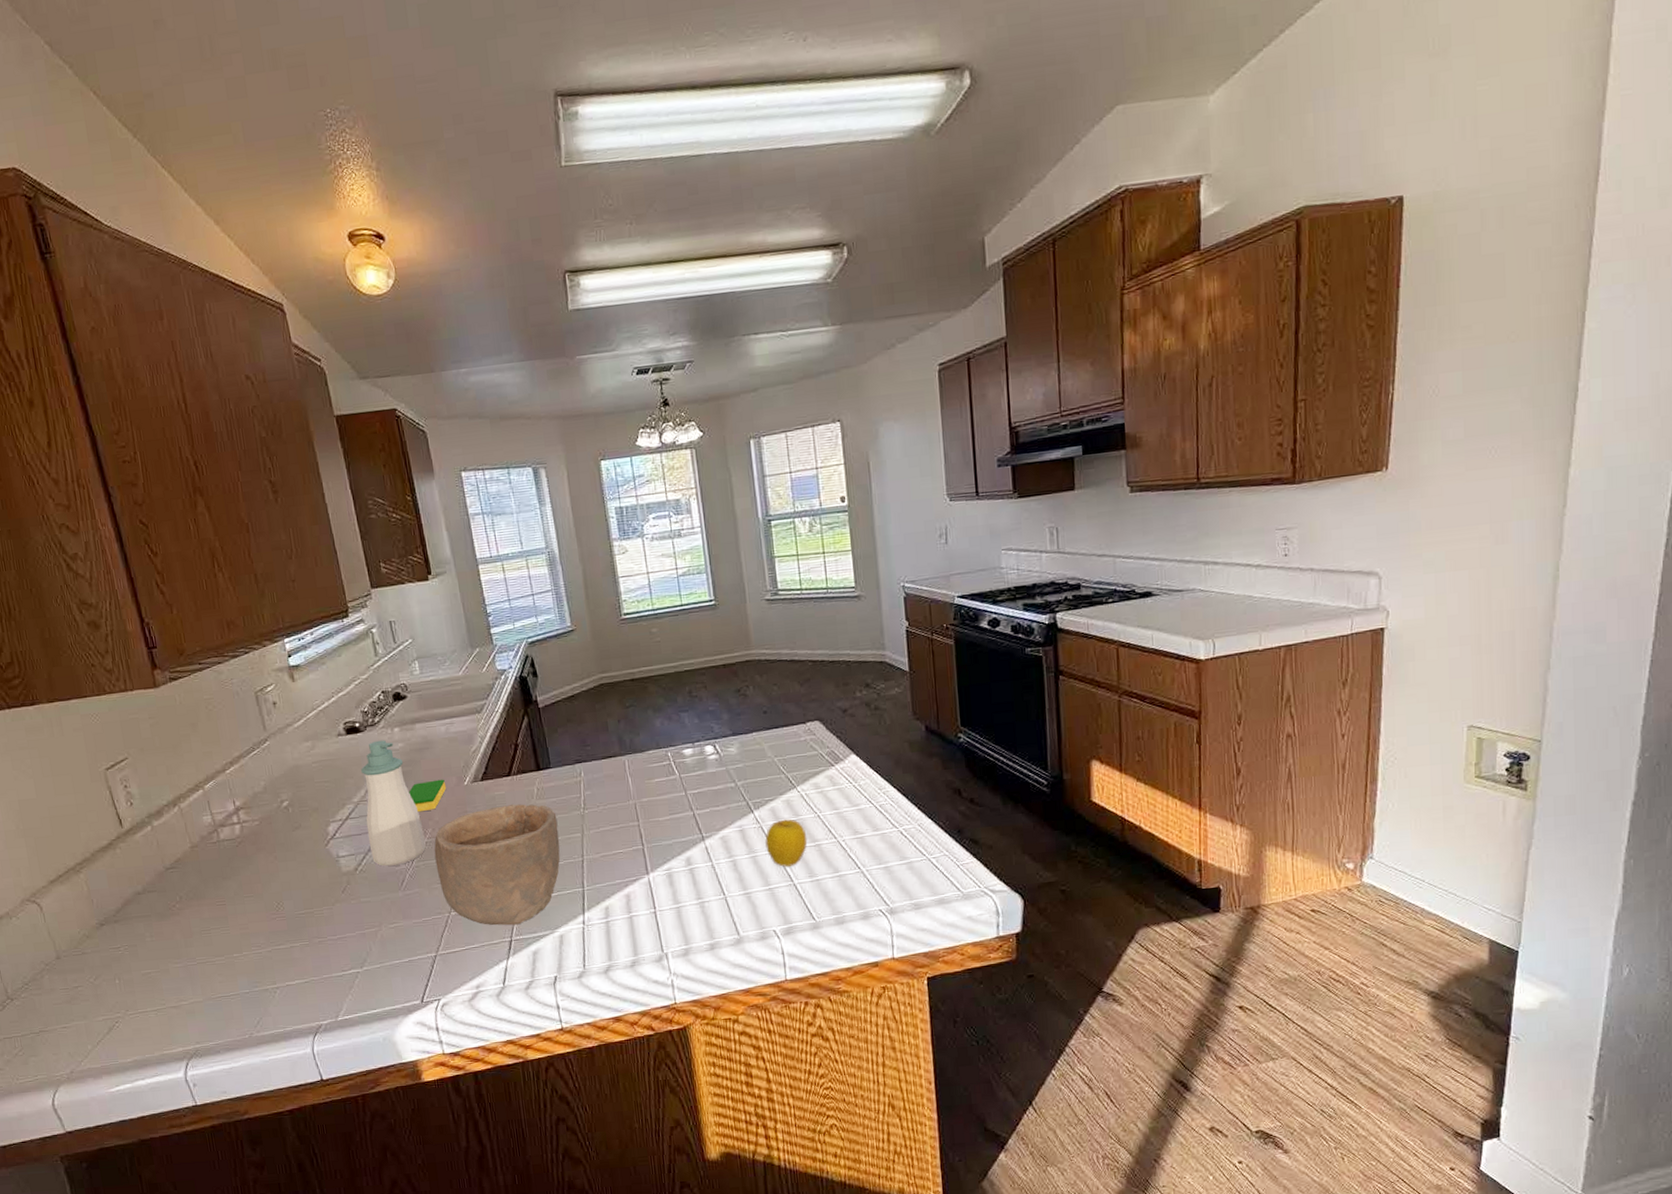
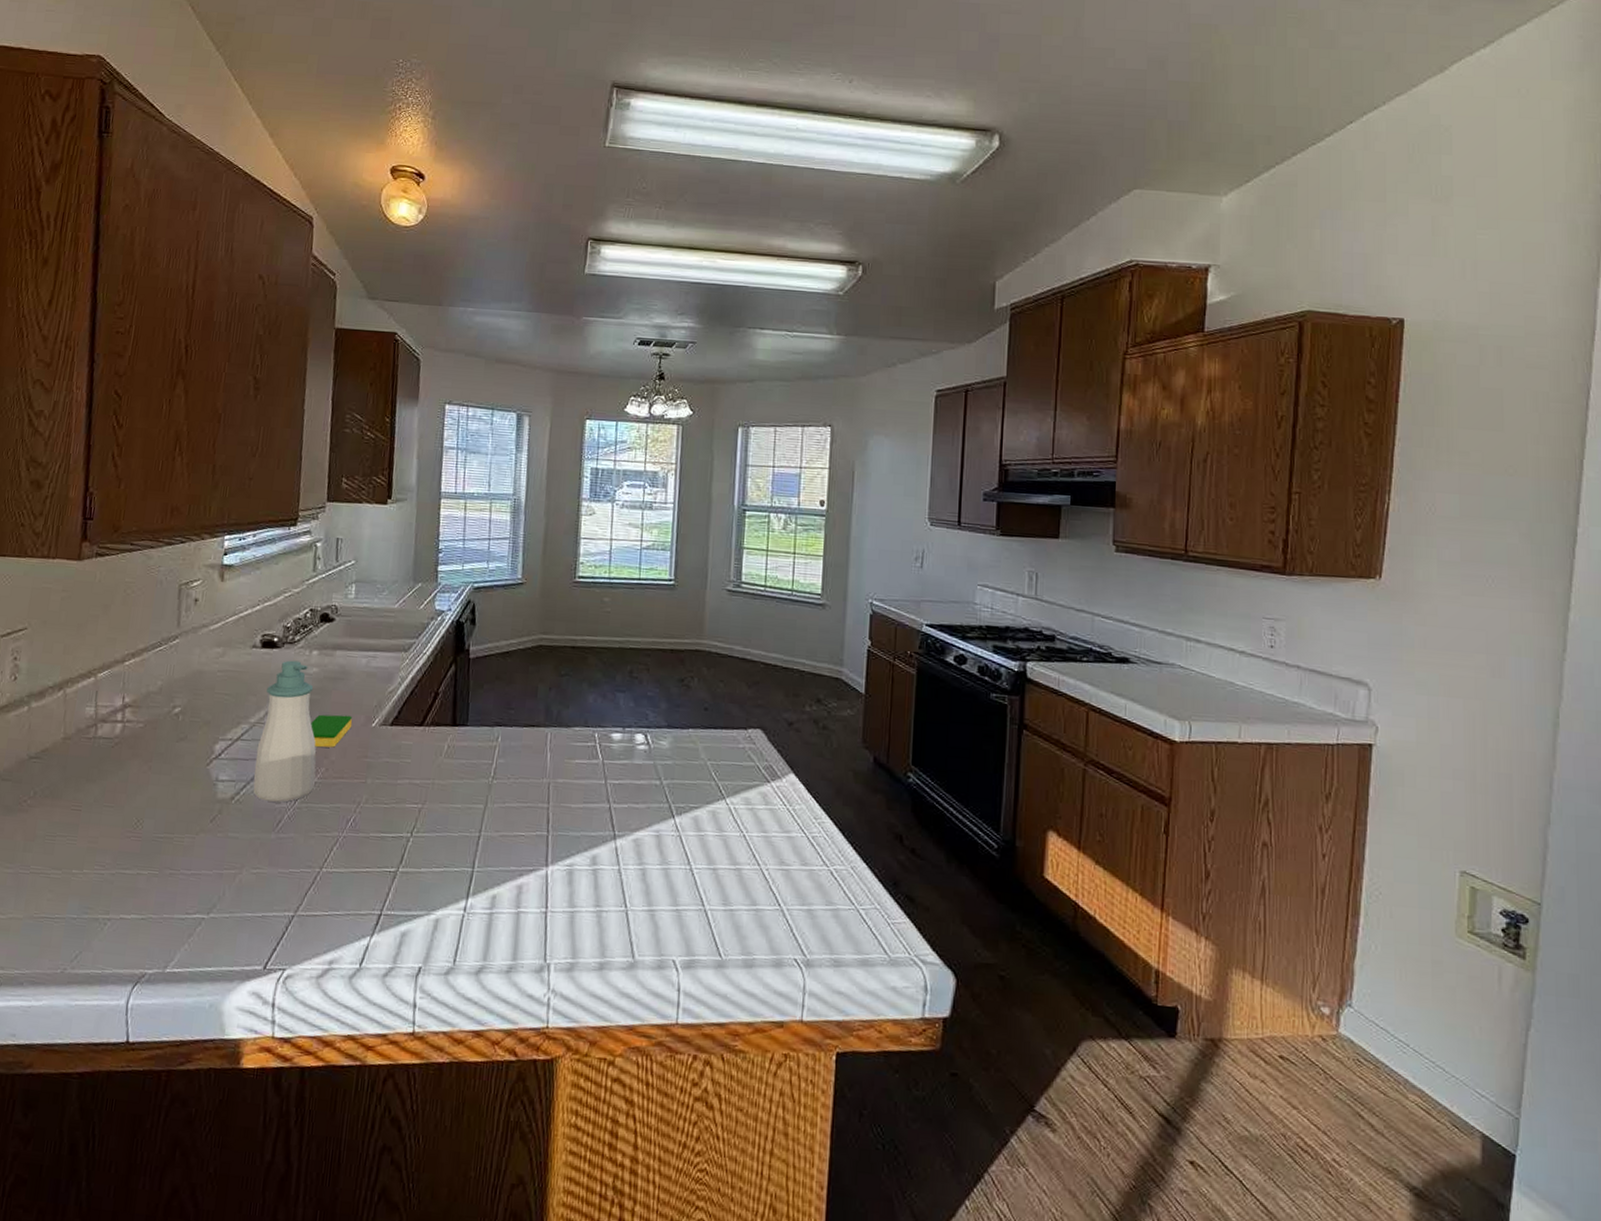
bowl: present [434,803,561,926] -> none [318,757,462,898]
apple: present [765,819,808,868] -> none [681,832,728,889]

